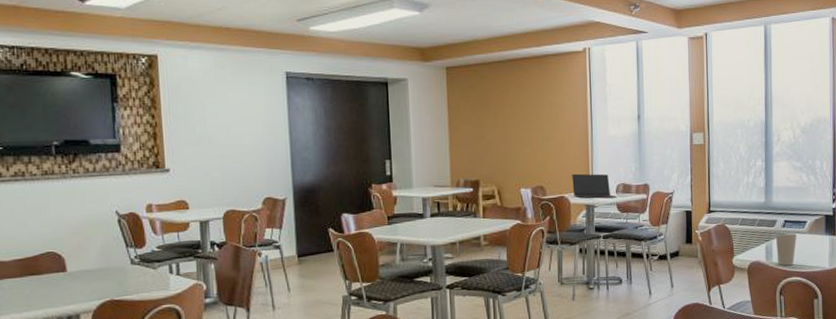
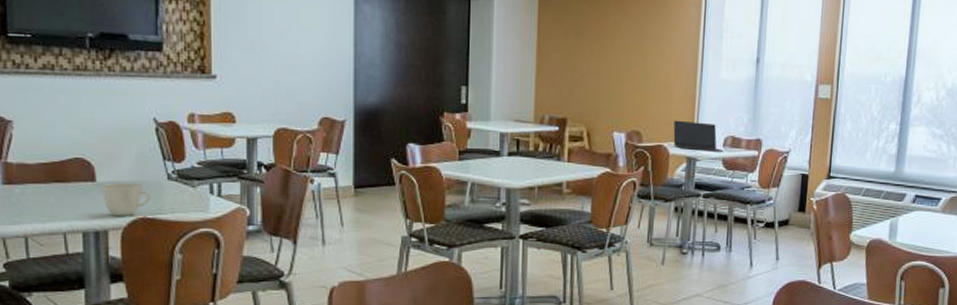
cup: none [72,270,117,300] -> present [102,183,151,216]
cup: present [775,233,797,266] -> none [902,210,928,248]

